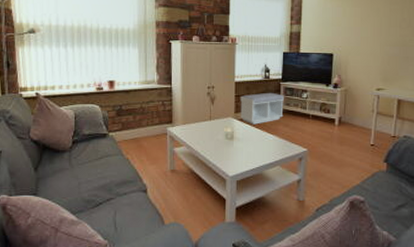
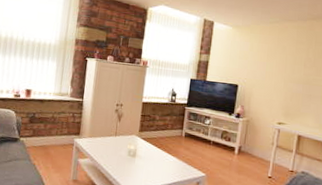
bench: present [240,92,284,125] -> none [144,115,187,145]

